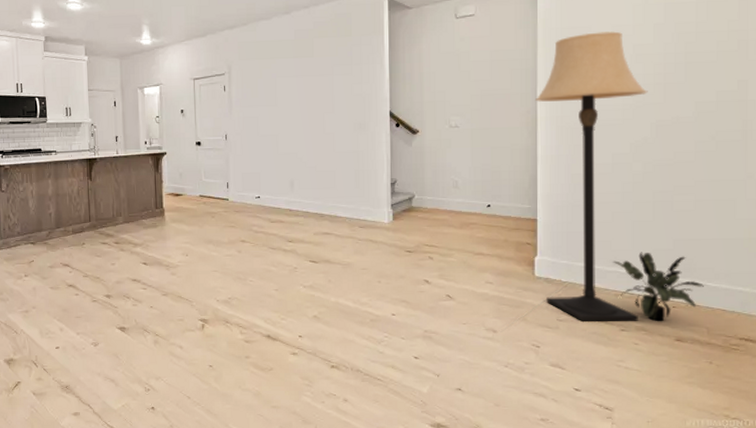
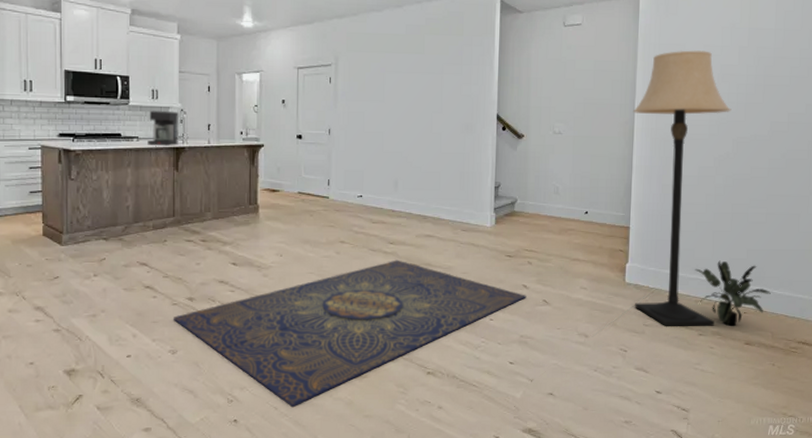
coffee maker: none [64,126,91,158] -> present [147,110,179,146]
area rug: none [93,257,429,396] -> present [172,260,527,407]

